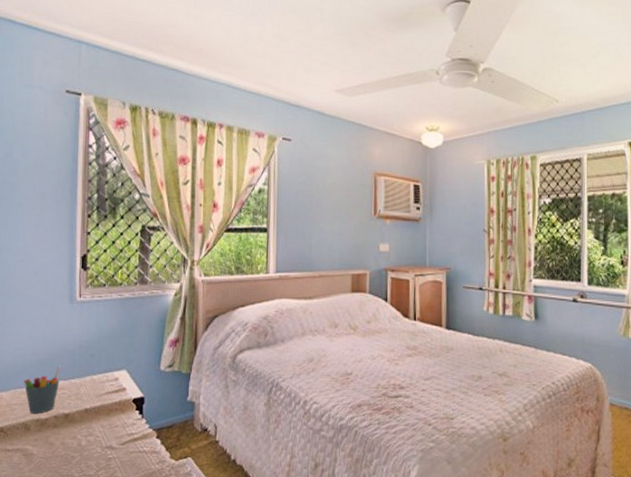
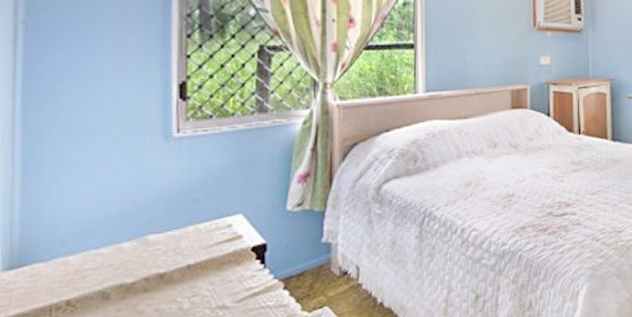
pen holder: present [24,366,61,414] -> none [100,217,152,279]

